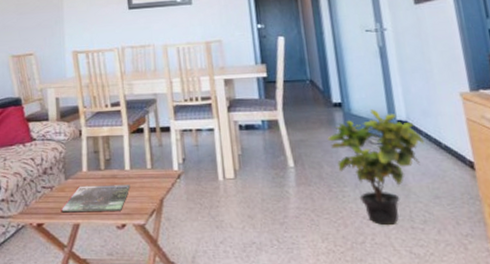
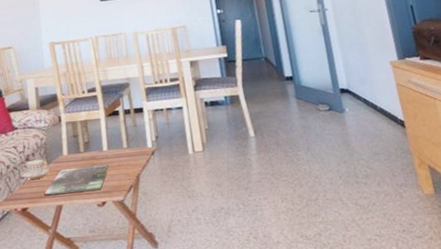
teacup: none [37,173,68,195] -> present [21,159,50,180]
potted plant: present [327,109,424,225] -> none [282,80,363,182]

